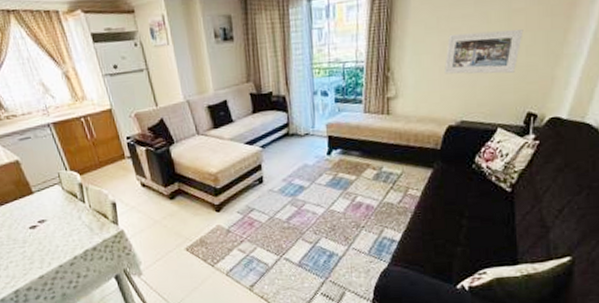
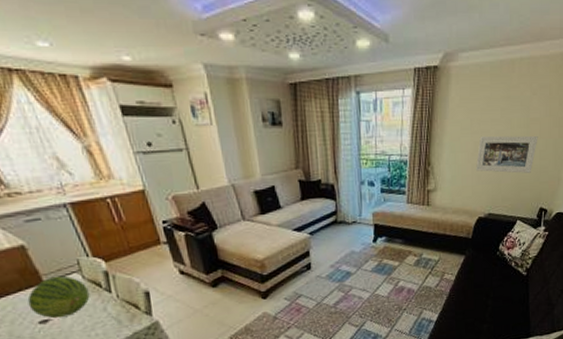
fruit: none [21,187,68,224] -> present [27,275,90,318]

